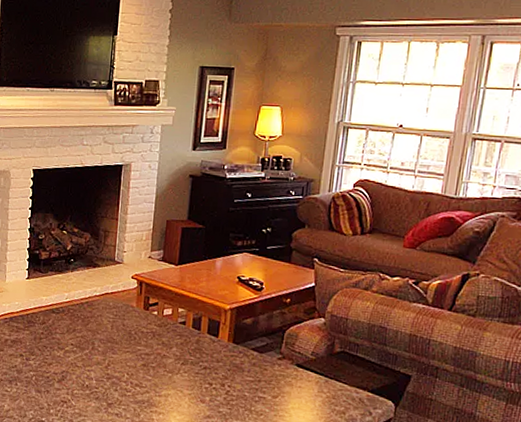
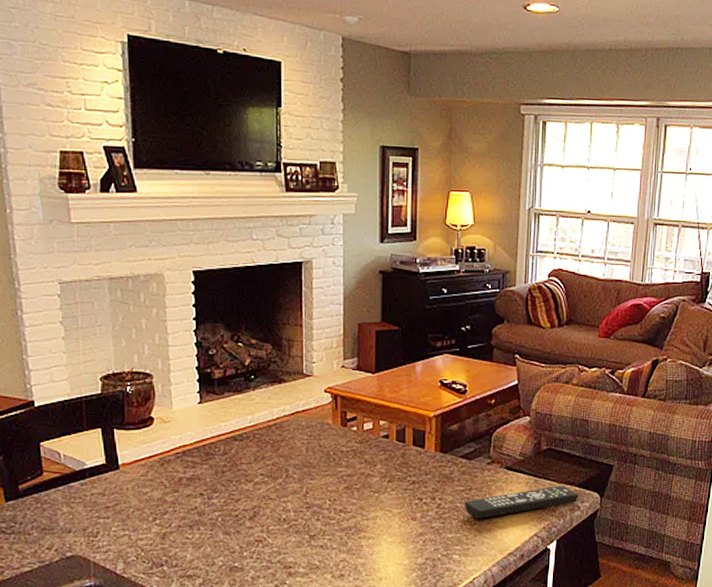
remote control: none [252,389,371,411] -> present [465,486,579,519]

